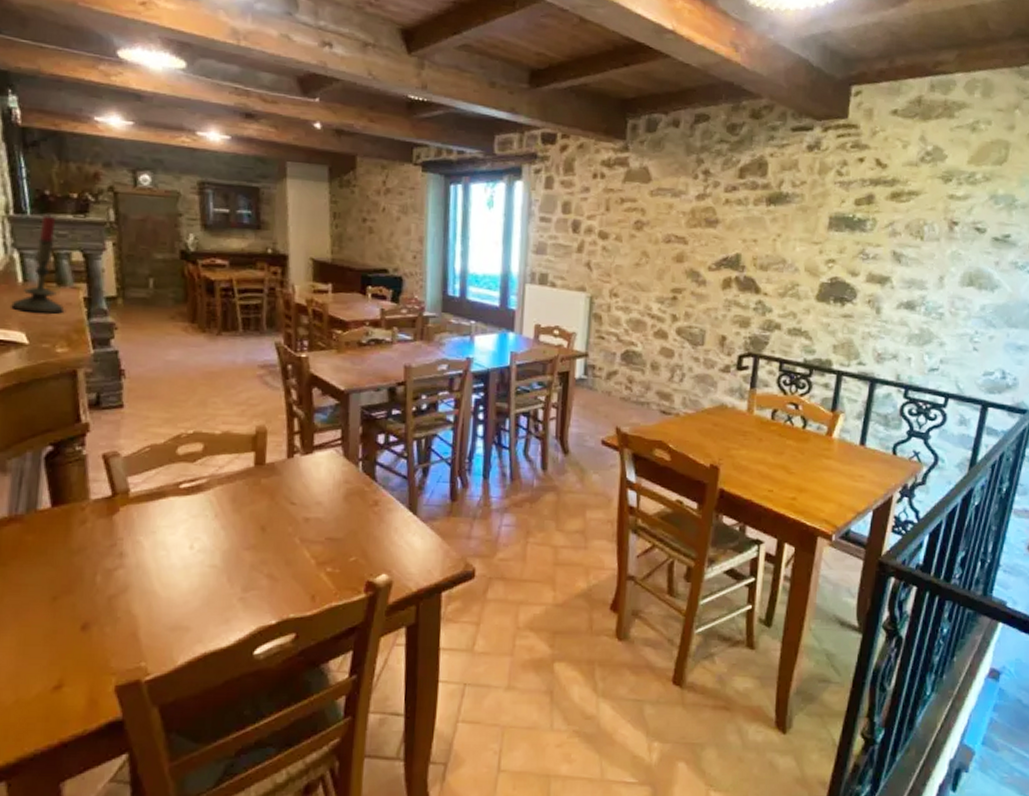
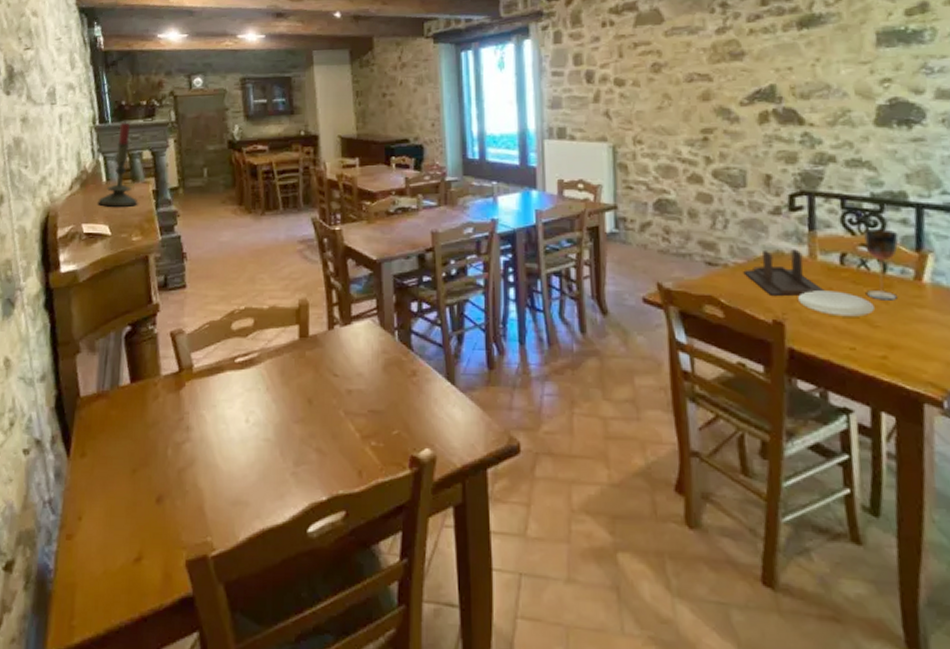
napkin holder: none [691,402,756,444] -> present [743,249,825,295]
plate: none [733,440,792,464] -> present [798,291,875,317]
wineglass: none [787,389,820,452] -> present [863,228,899,300]

